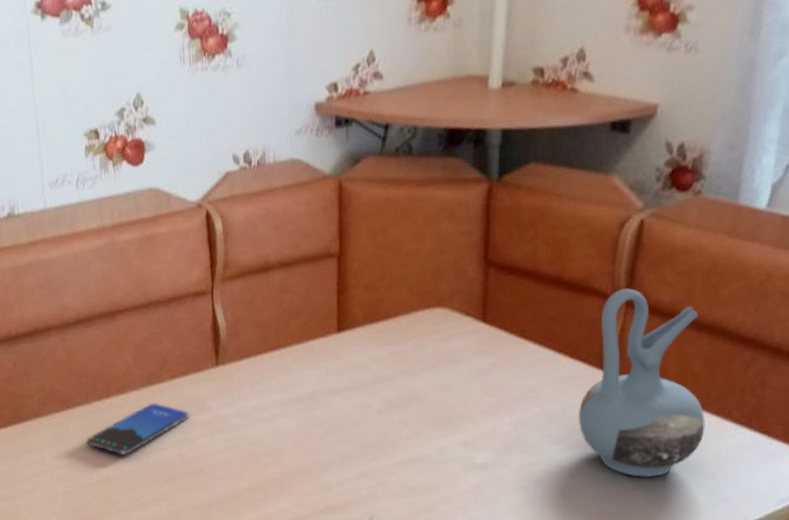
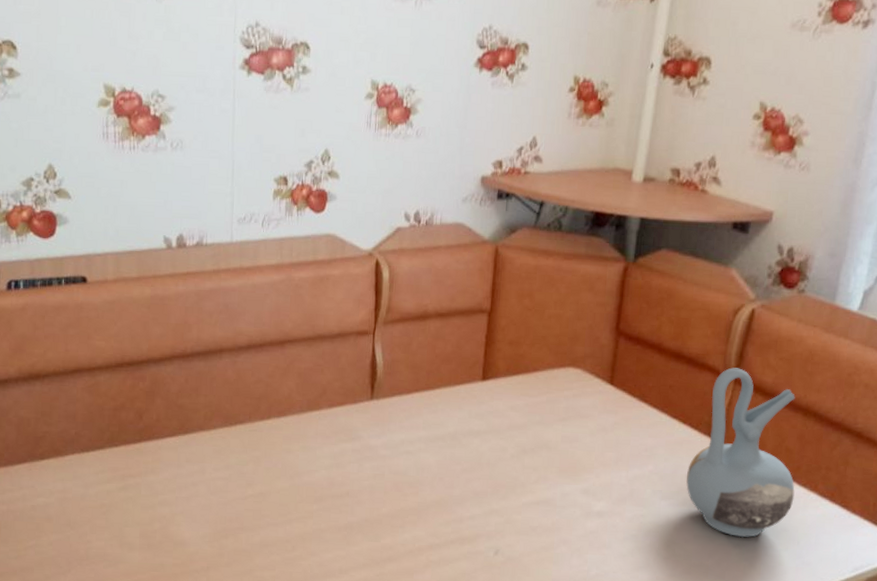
smartphone: present [85,403,190,455] -> none [244,427,342,473]

